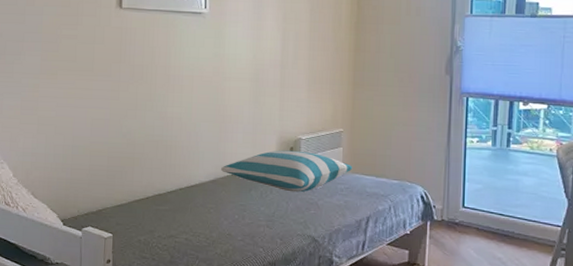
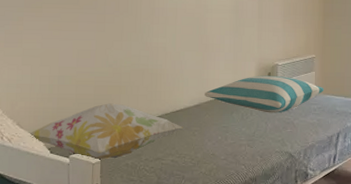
decorative pillow: none [43,175,199,235] -> present [29,103,184,160]

